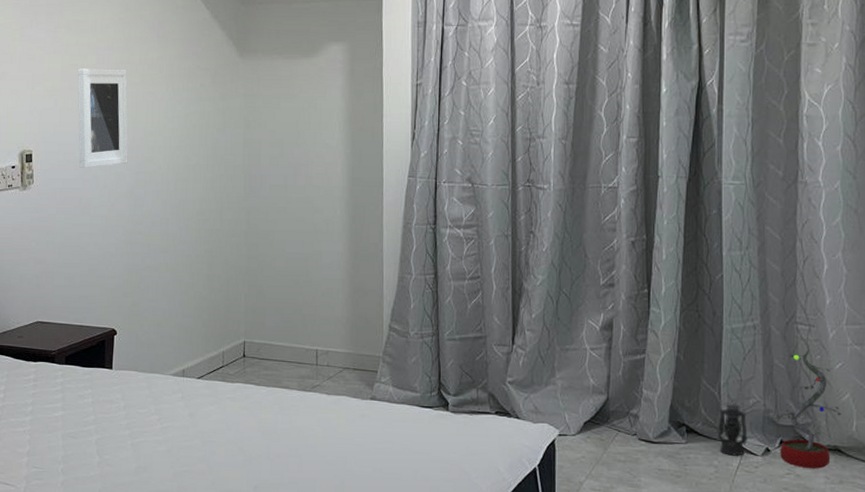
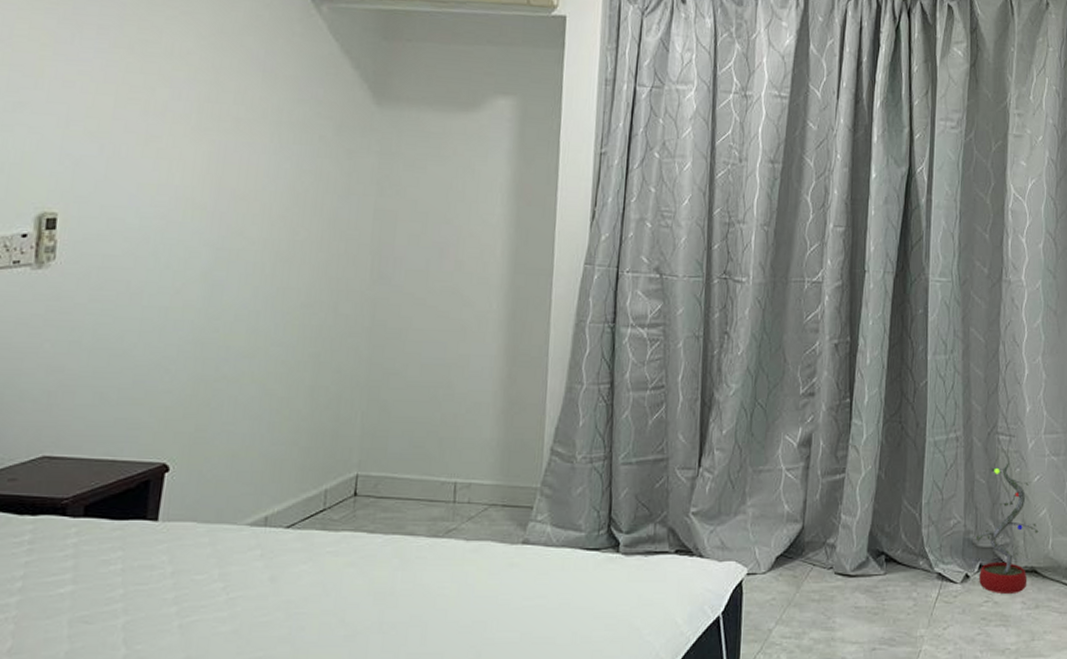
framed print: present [77,68,129,168] -> none [130,104,214,241]
lantern: present [718,374,748,456] -> none [917,493,948,585]

